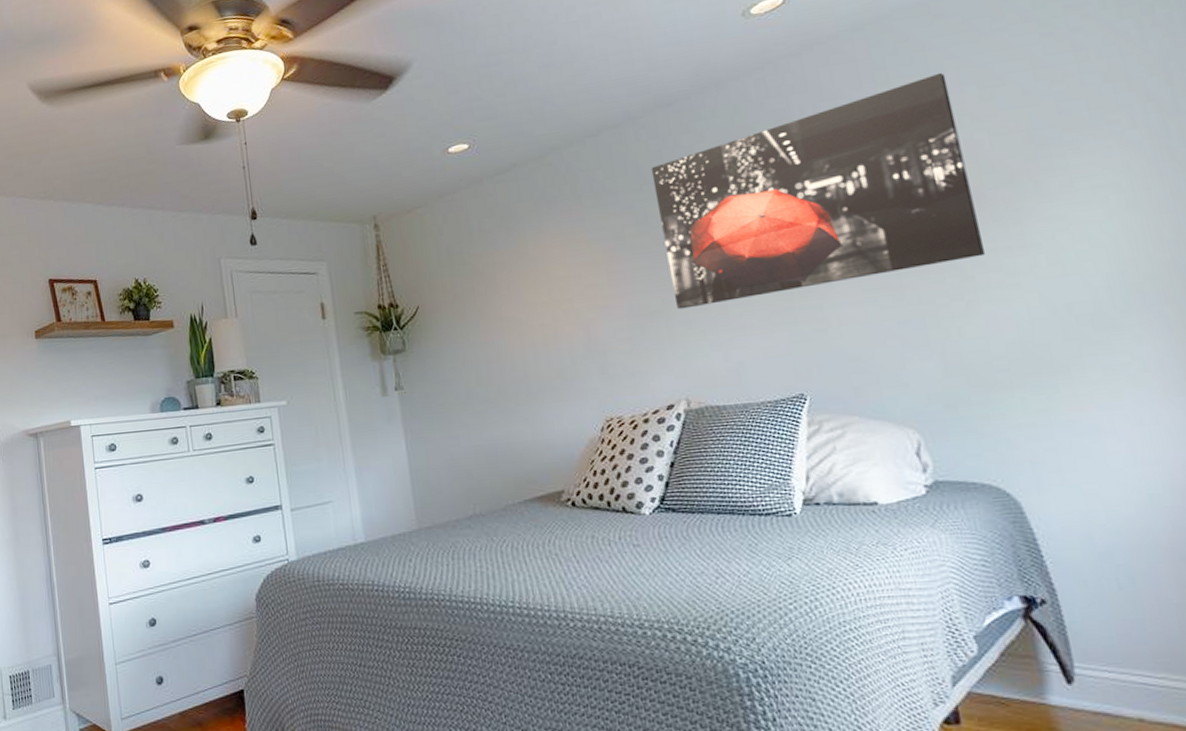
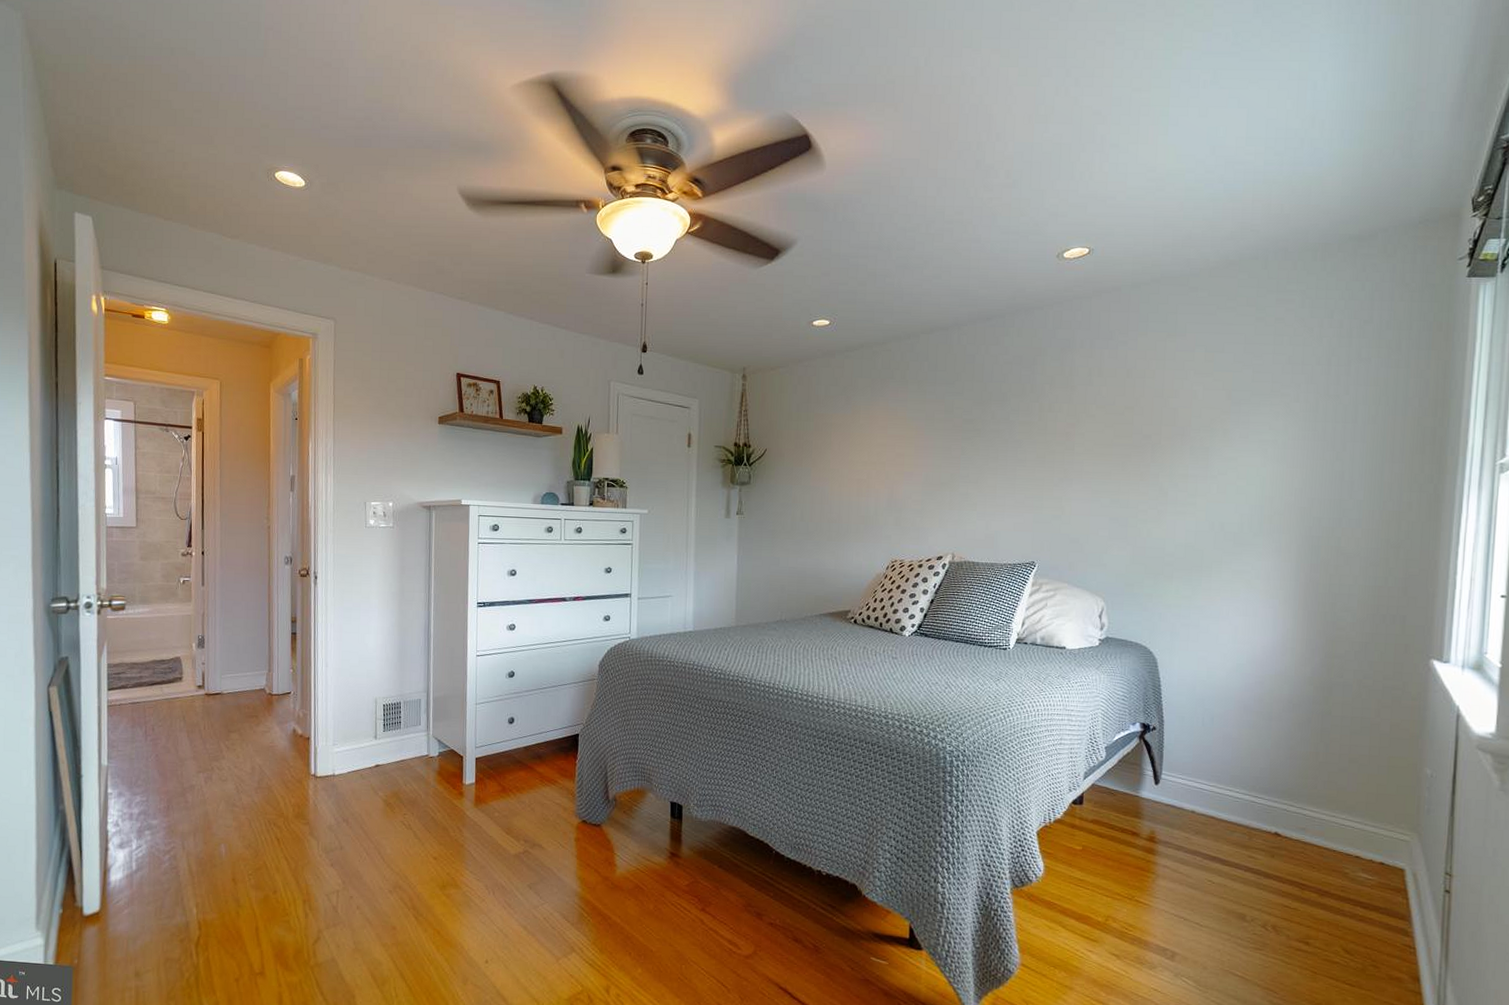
wall art: present [650,72,985,310] -> none [960,333,1186,485]

